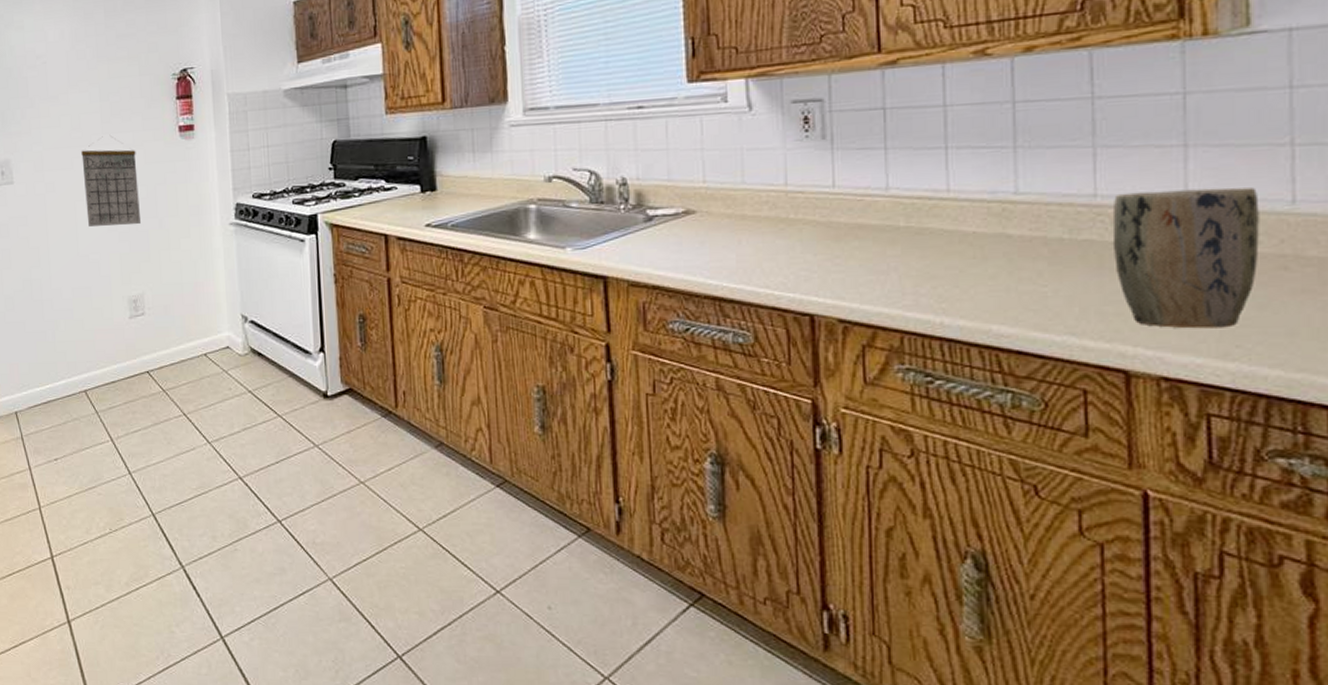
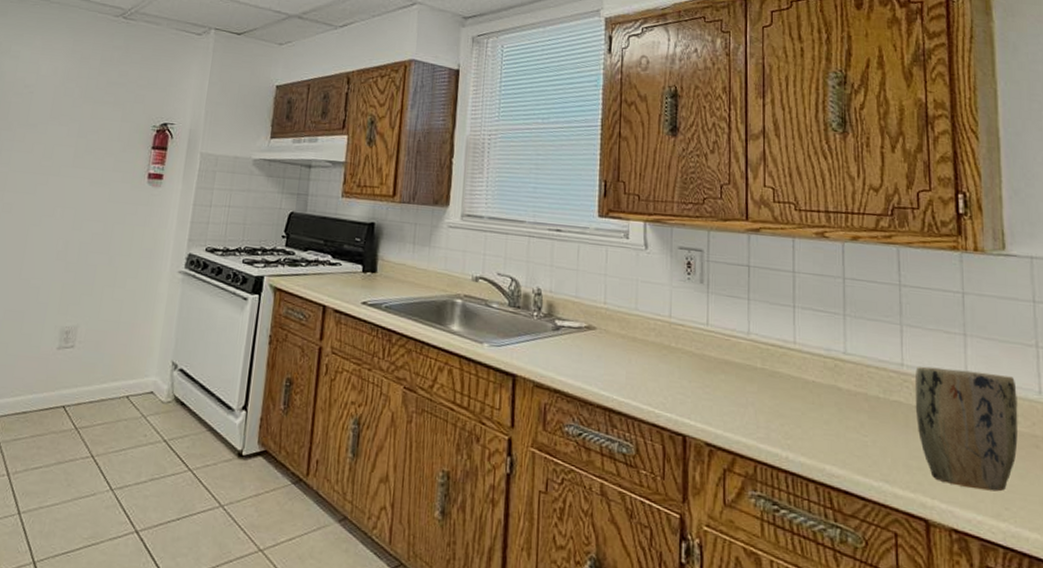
calendar: present [81,135,141,226] -> none [37,169,102,259]

